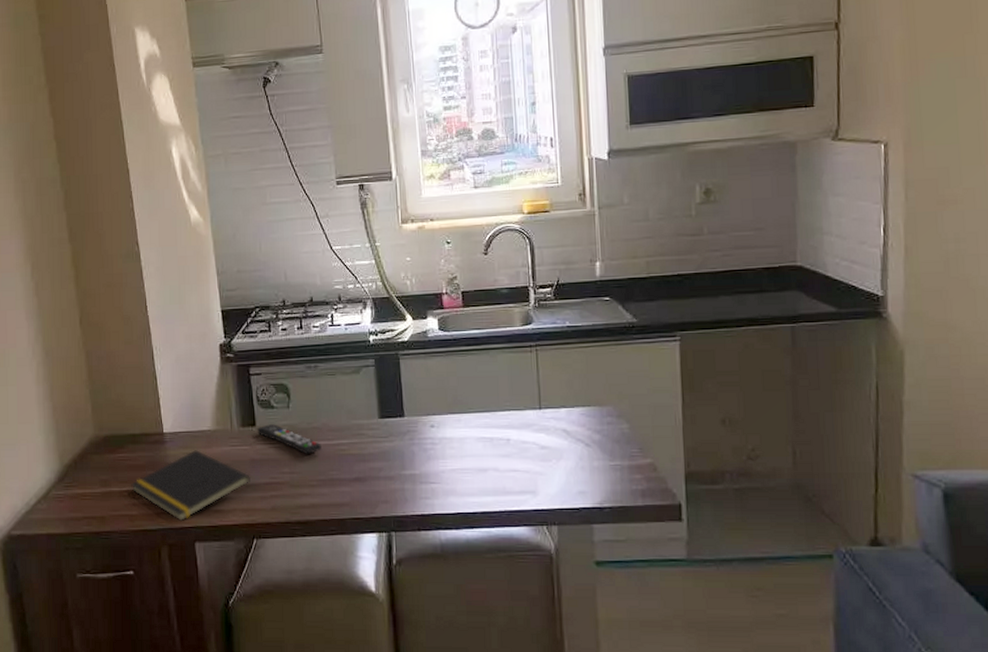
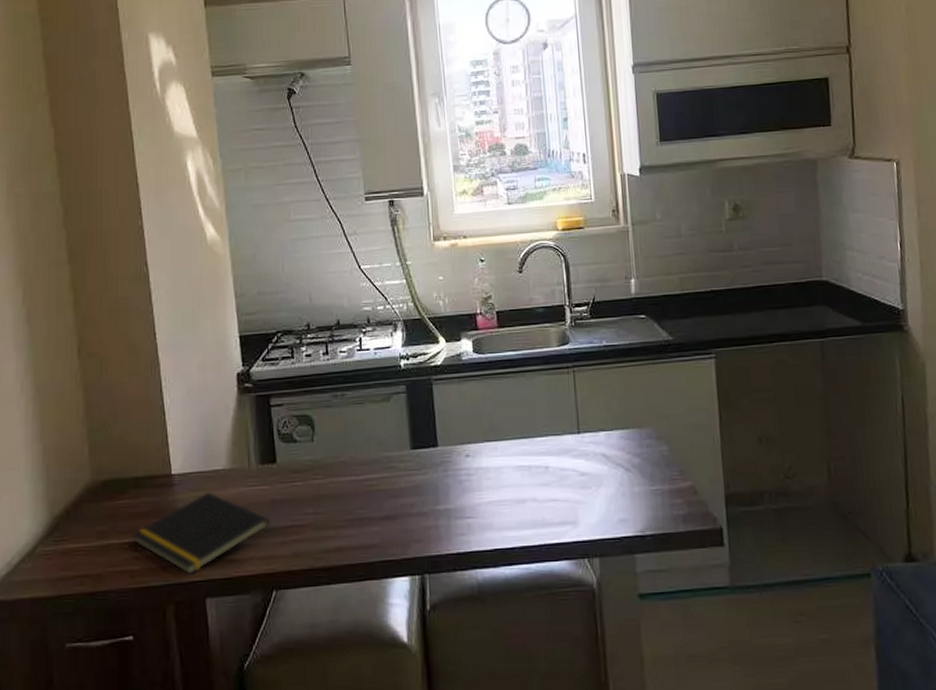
remote control: present [257,424,322,454] -> none [278,460,349,492]

